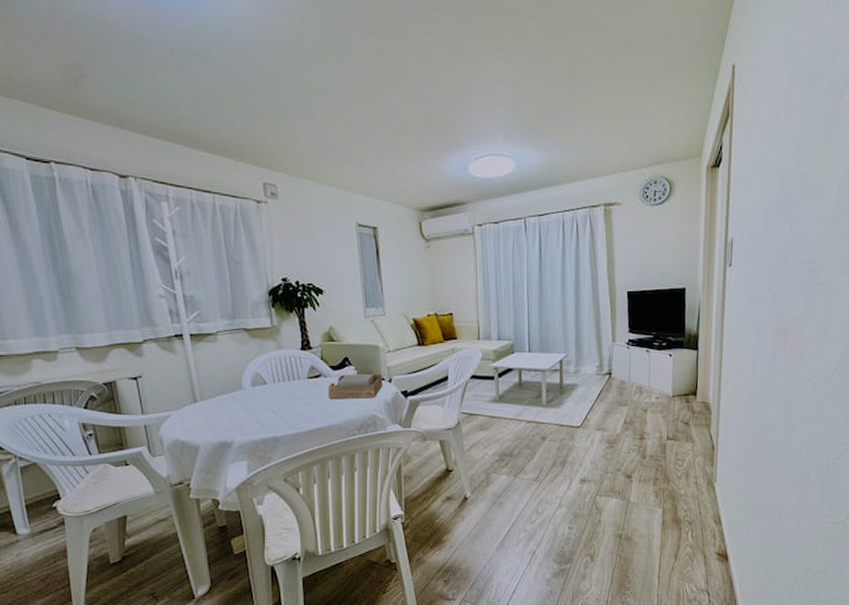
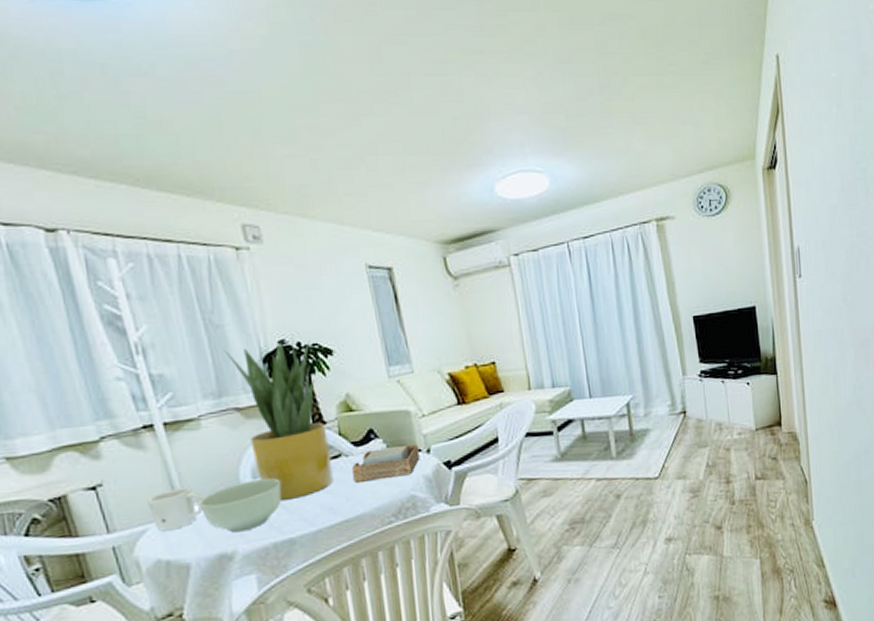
mug: none [173,386,213,418] -> present [147,487,204,532]
bowl: none [210,387,273,427] -> present [199,478,283,533]
planter: none [240,275,313,406] -> present [224,336,334,500]

